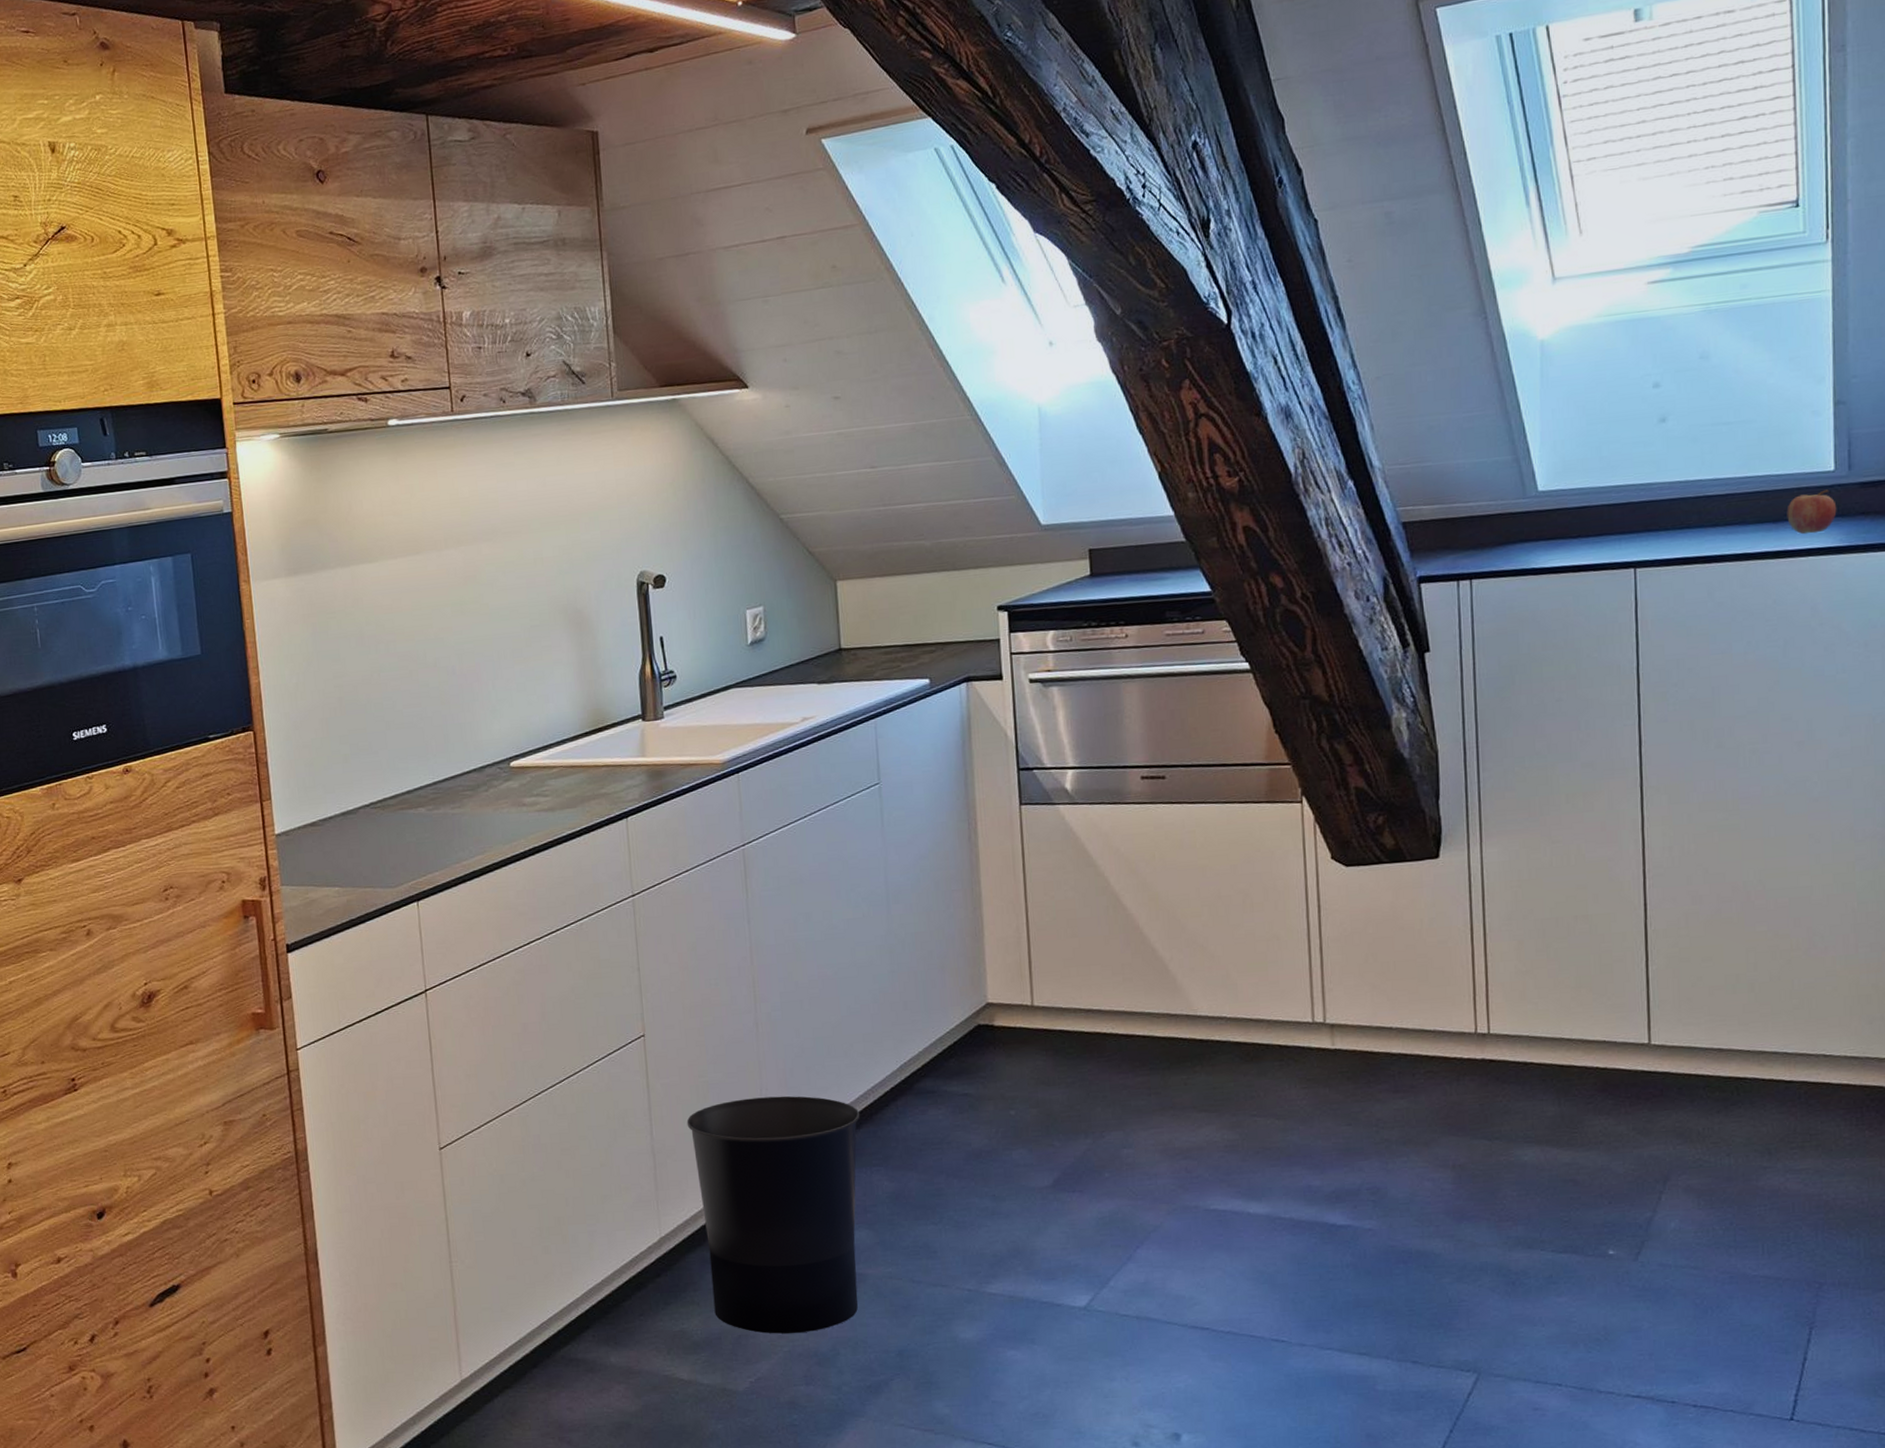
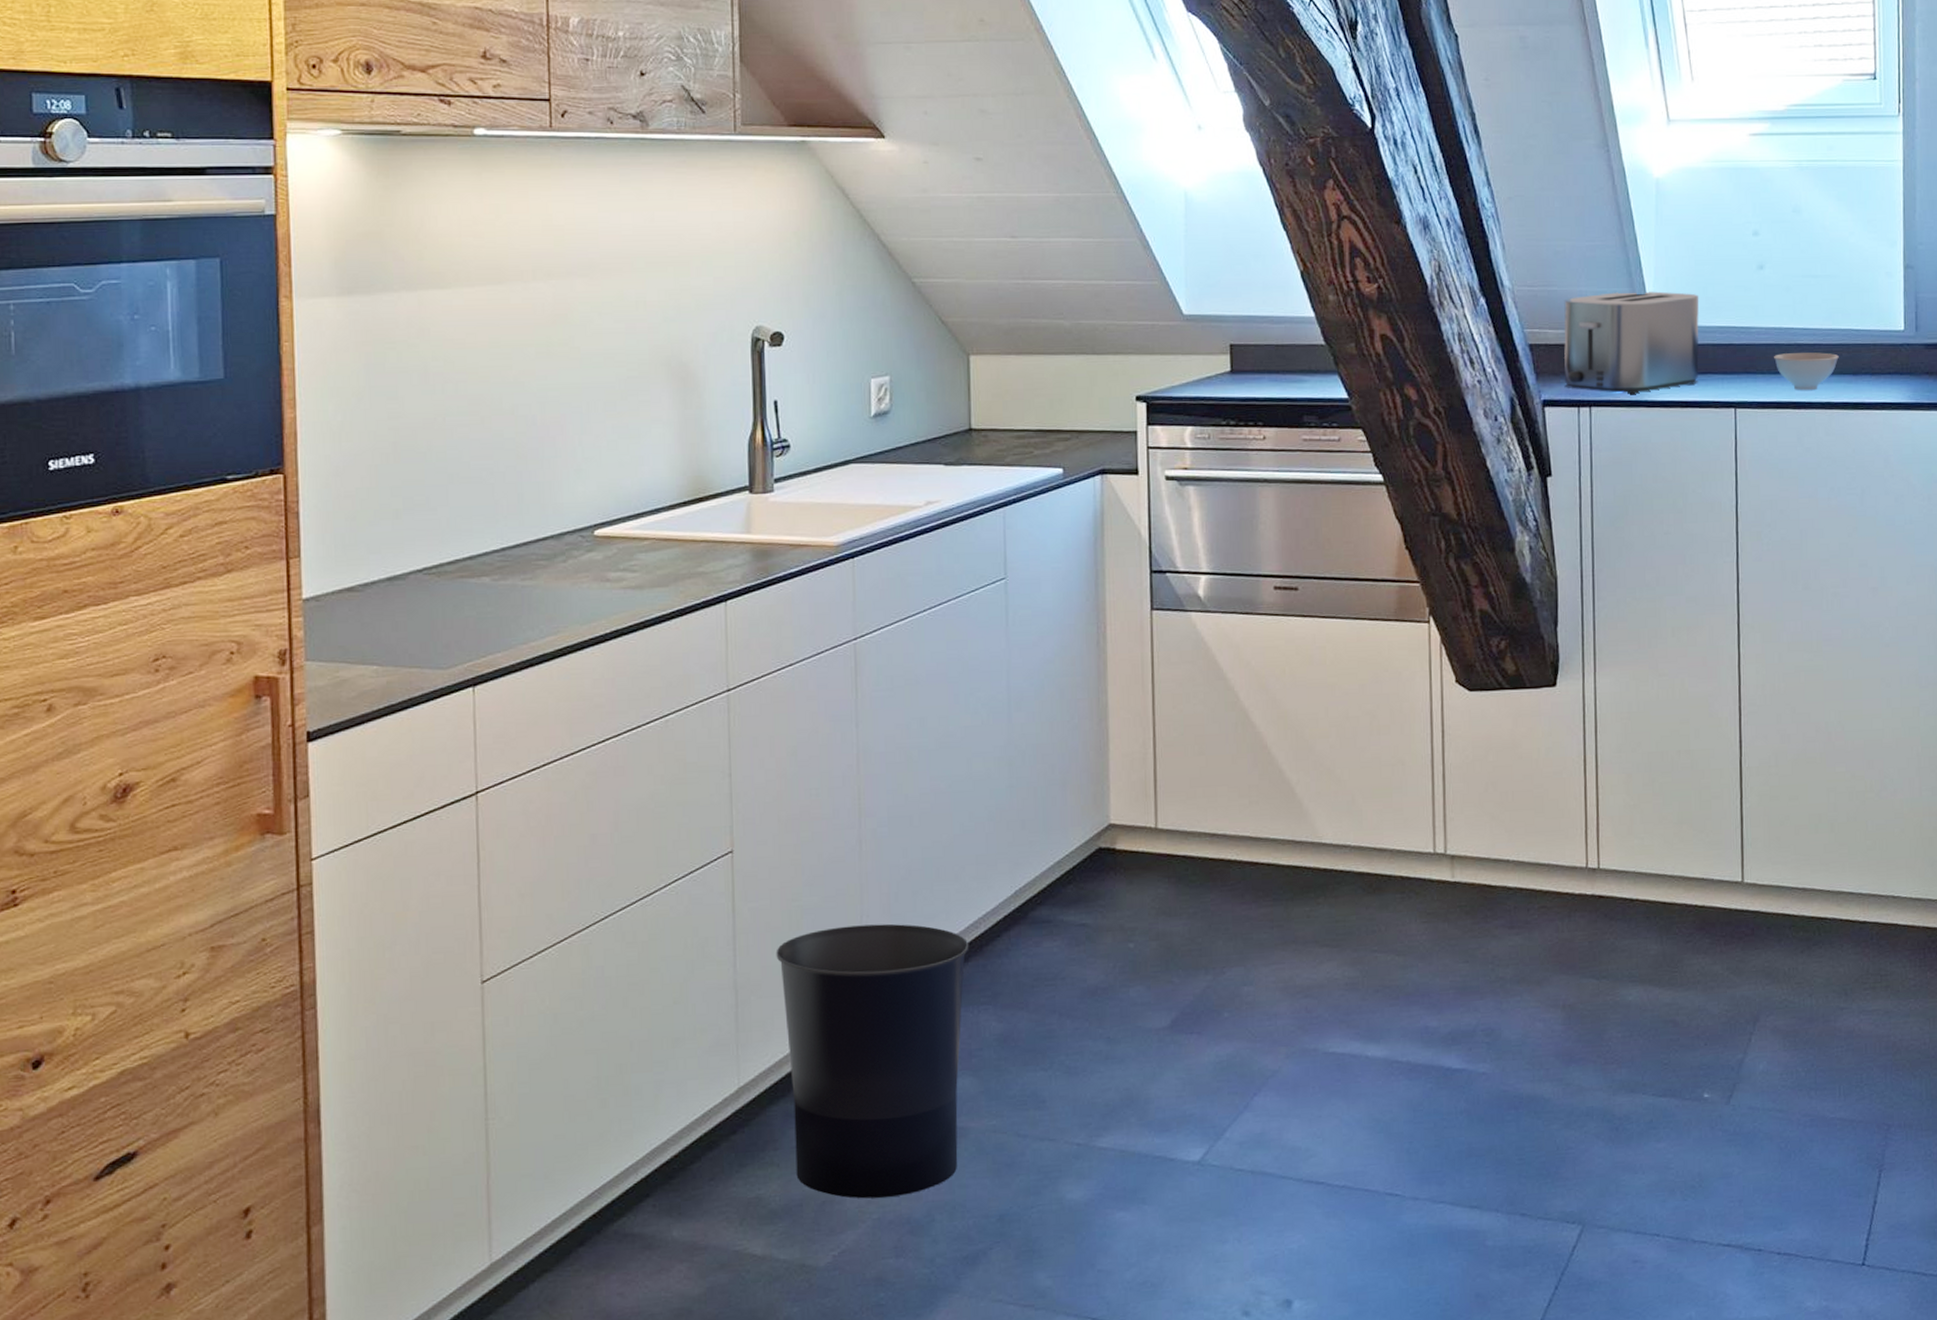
toaster: none [1439,454,1593,564] -> present [1564,291,1699,394]
bowl: none [1679,502,1756,545] -> present [1774,352,1839,391]
fruit: present [1786,489,1837,535] -> none [1864,348,1906,389]

